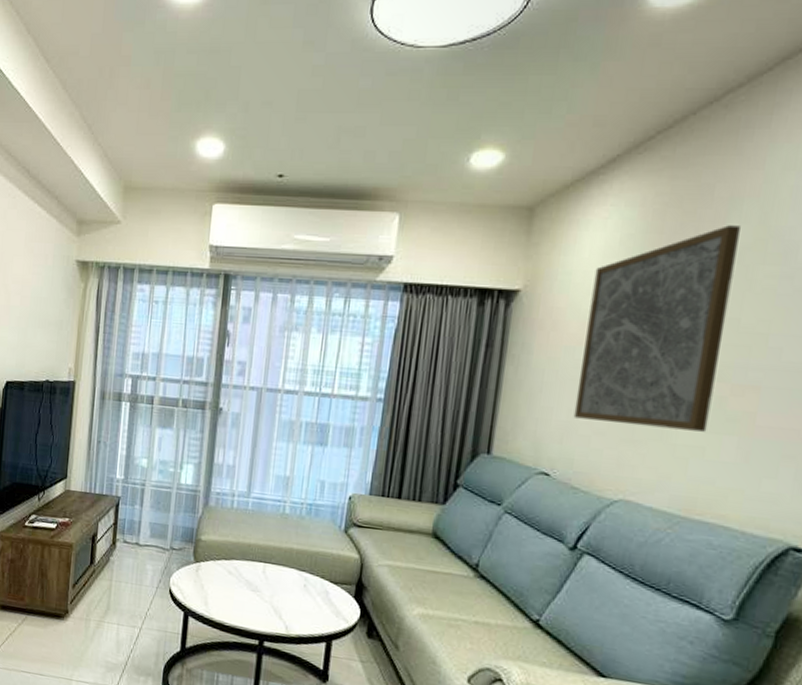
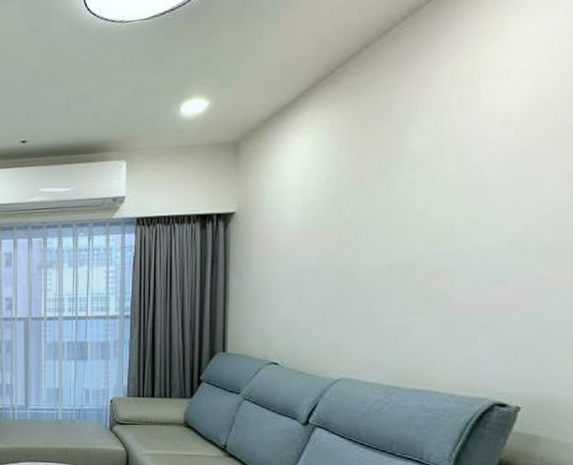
wall art: present [573,225,740,432] -> none [293,136,418,315]

